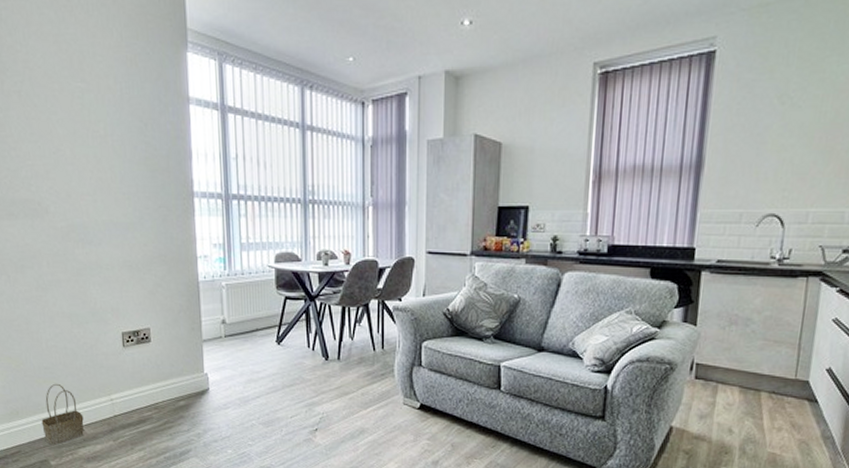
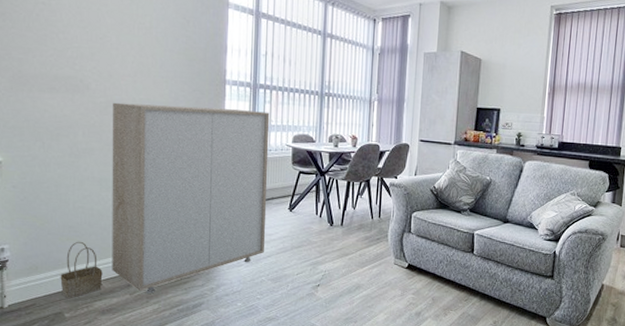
storage cabinet: none [74,226,253,440] -> present [112,102,270,294]

